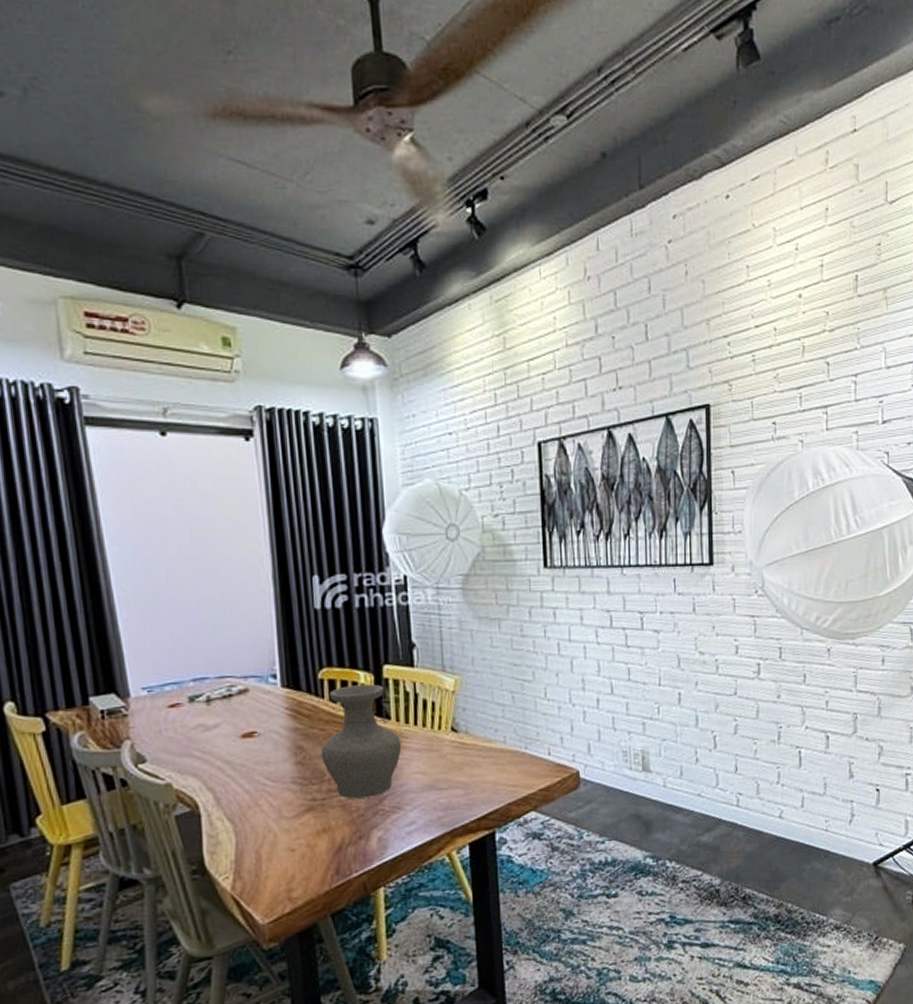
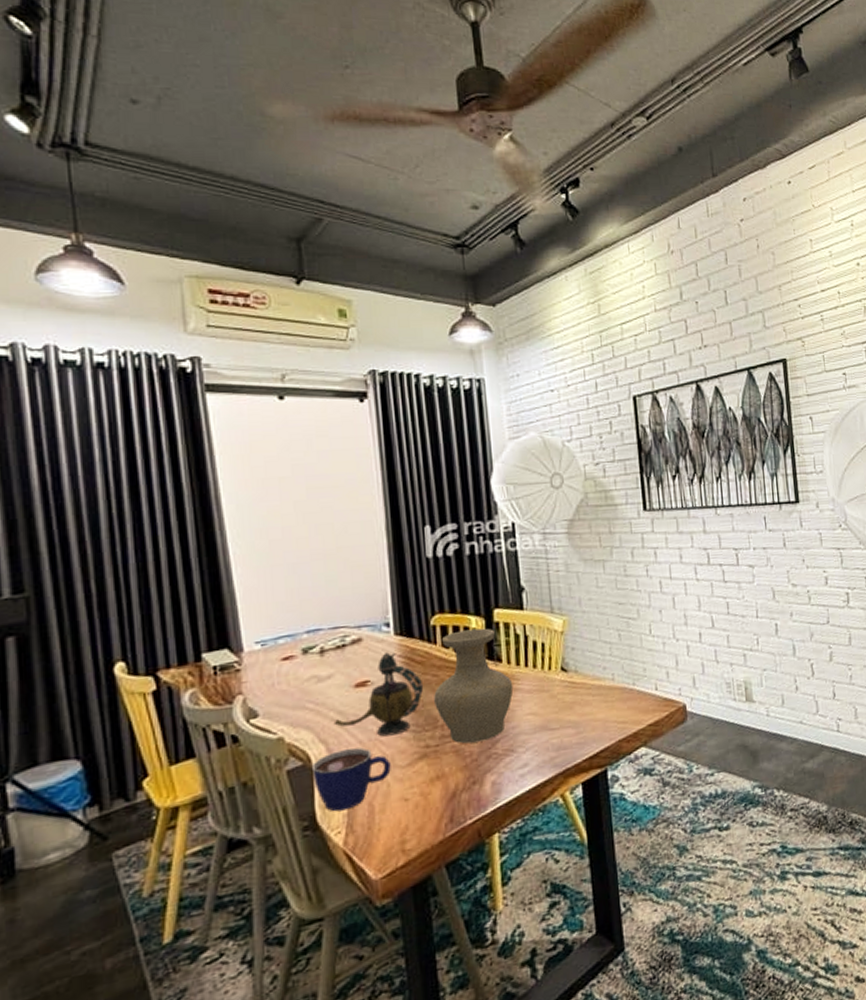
cup: none [200,797,278,858] -> present [312,747,391,812]
teapot: none [221,704,311,788] -> present [334,652,424,737]

